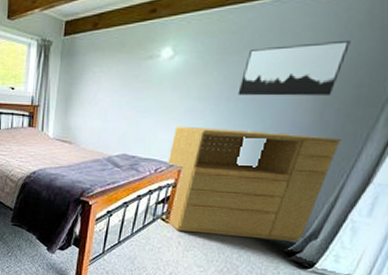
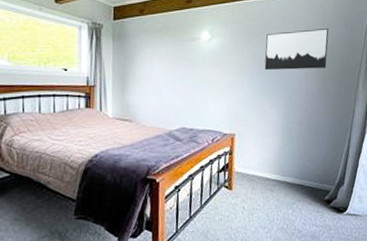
dresser: present [163,126,342,242] -> none [221,98,341,196]

